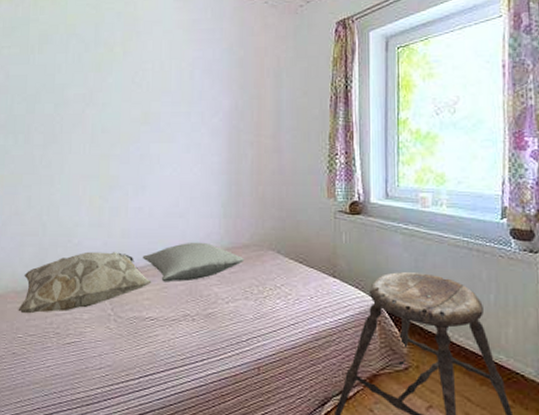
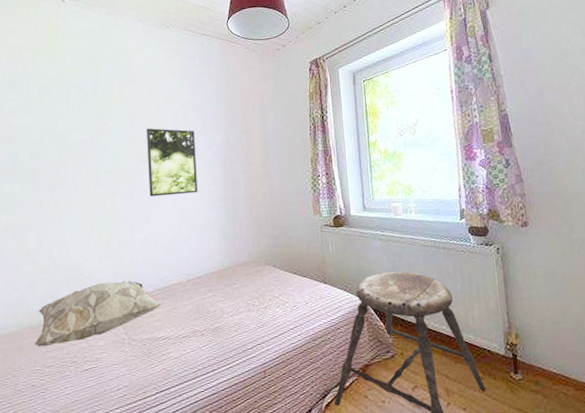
pillow: present [142,242,245,282] -> none [151,264,245,304]
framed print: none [147,86,200,163] -> present [147,128,198,197]

